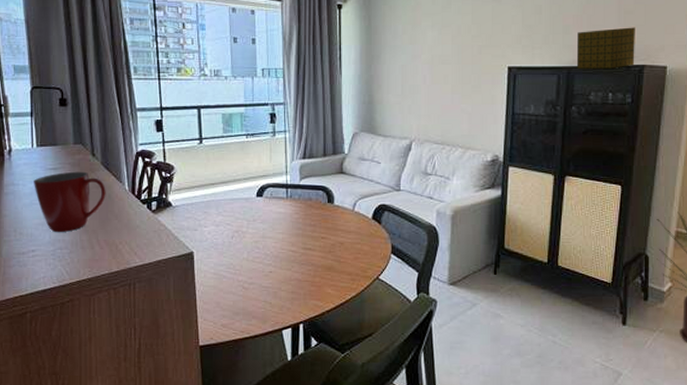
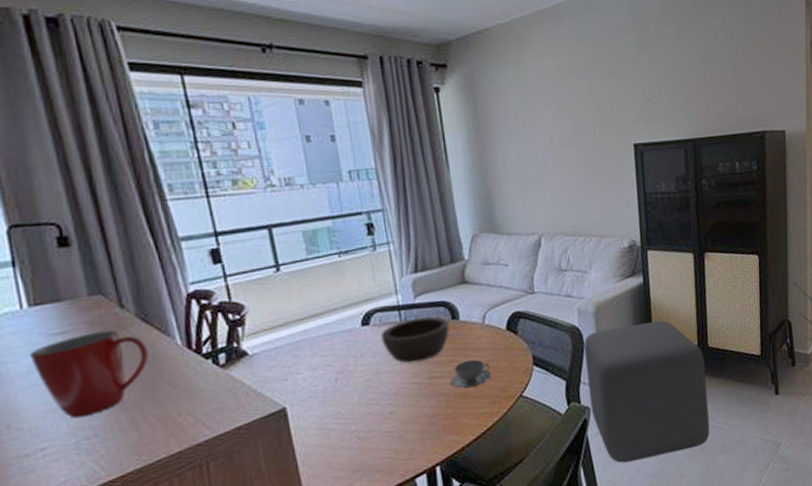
bowl: none [270,196,325,234] -> present [380,317,450,363]
teacup: none [320,239,354,263] -> present [450,359,492,388]
pouf: none [438,232,553,358] -> present [583,320,710,463]
decorative box: present [576,27,635,70] -> none [698,93,756,141]

